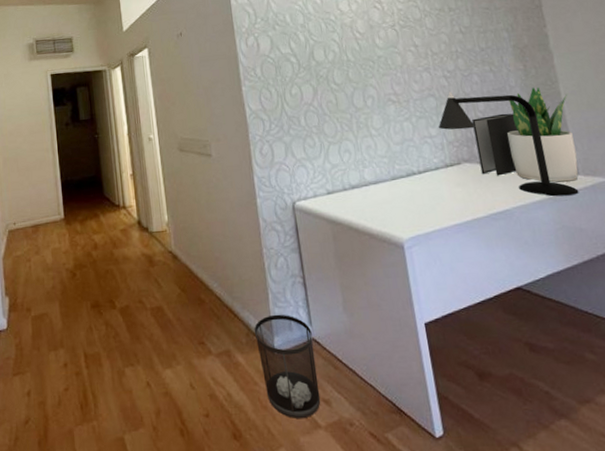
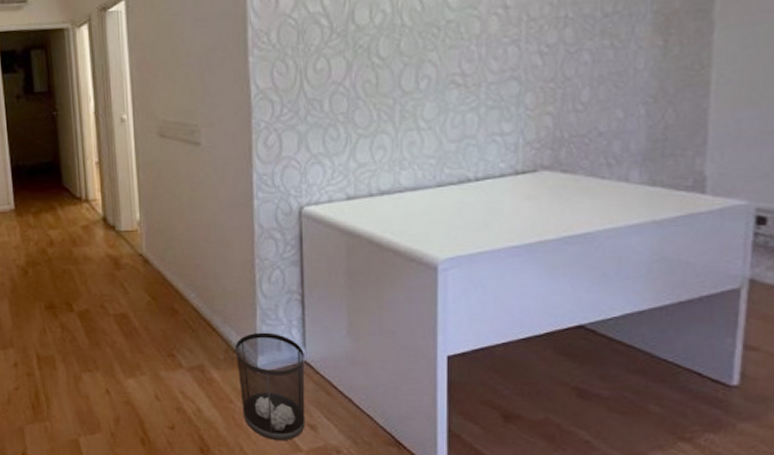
desk lamp: present [438,90,579,197] -> none [515,72,699,220]
binder: present [472,113,519,176] -> none [564,107,632,190]
planter: present [507,87,579,183] -> none [611,72,721,202]

